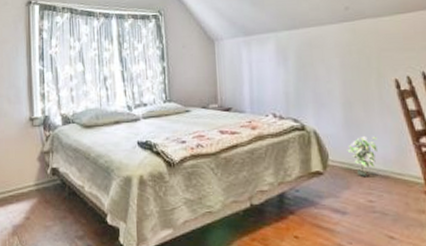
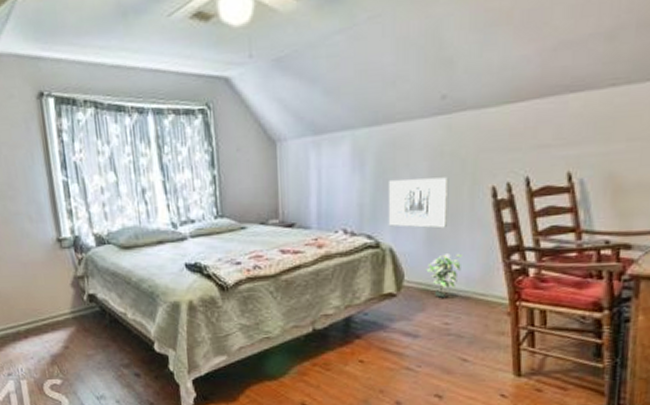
wall art: none [309,71,361,114] -> present [388,177,447,229]

